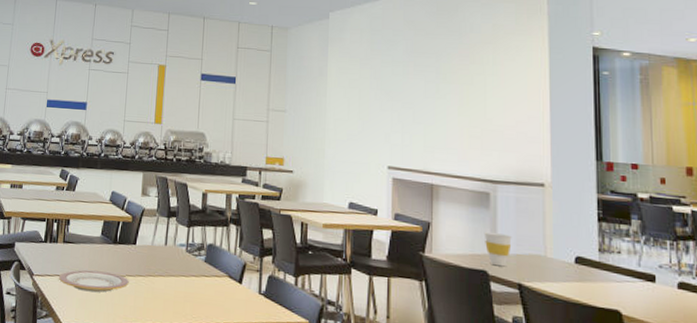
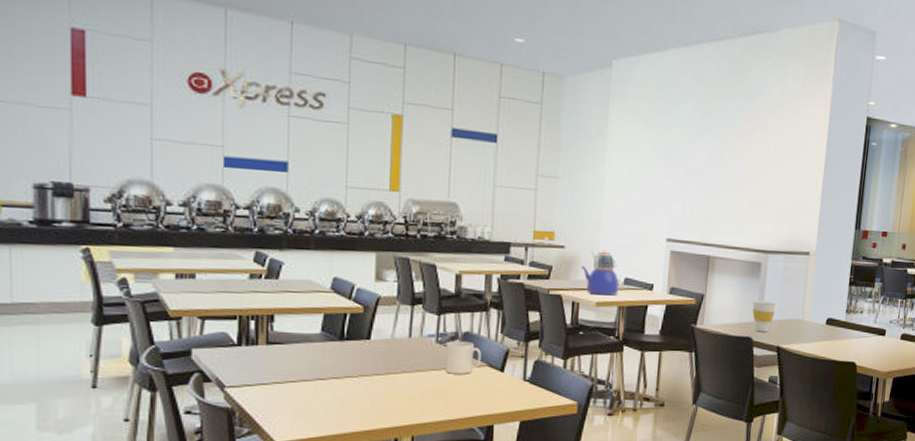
plate: present [58,269,129,293] -> none [262,374,363,399]
mug: none [192,251,223,283] -> present [445,341,481,374]
teapot: none [308,175,349,218] -> present [580,250,624,295]

